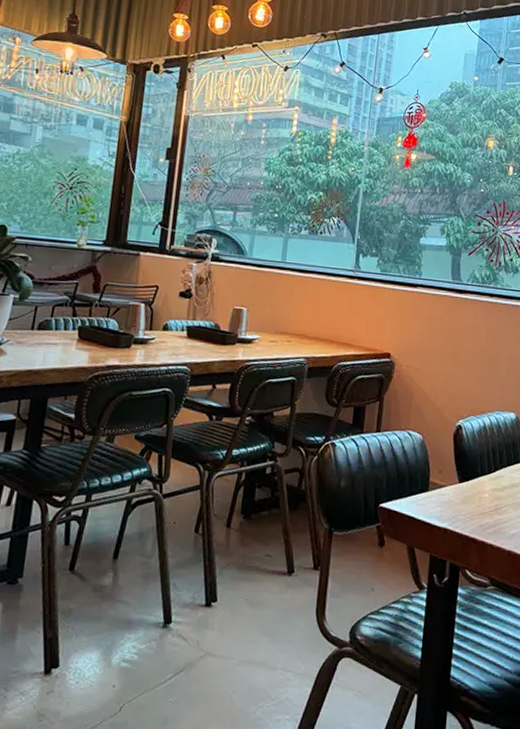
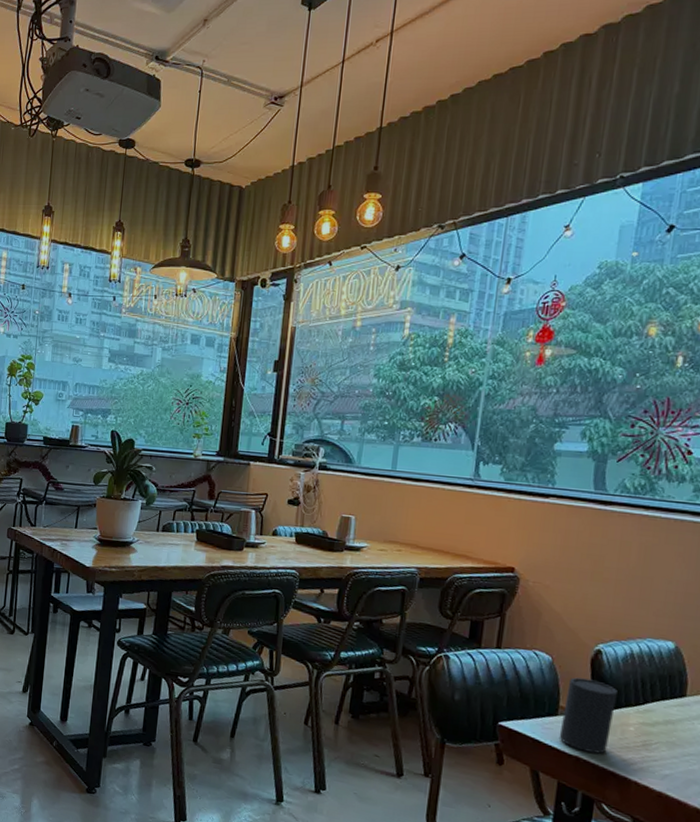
cup: none [430,453,475,523] -> present [559,677,617,754]

